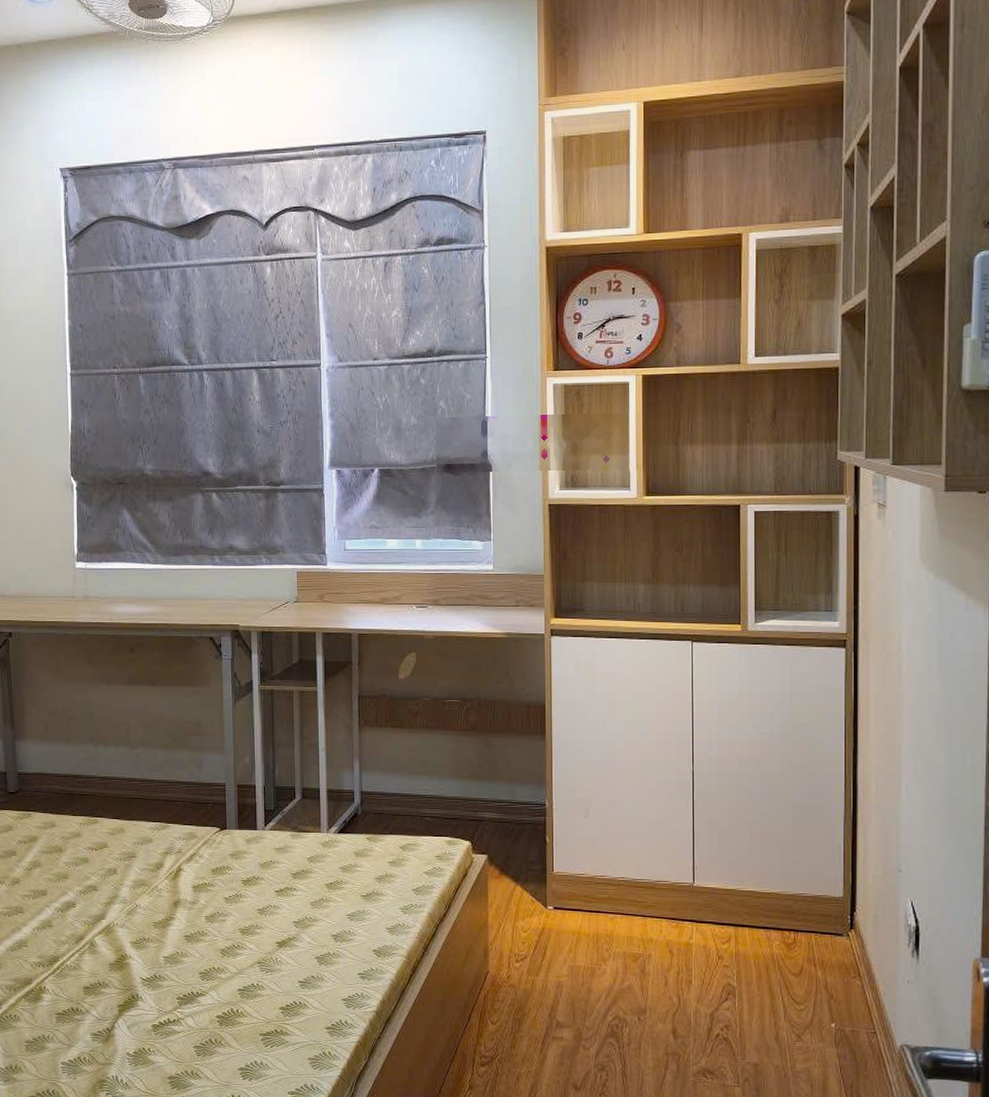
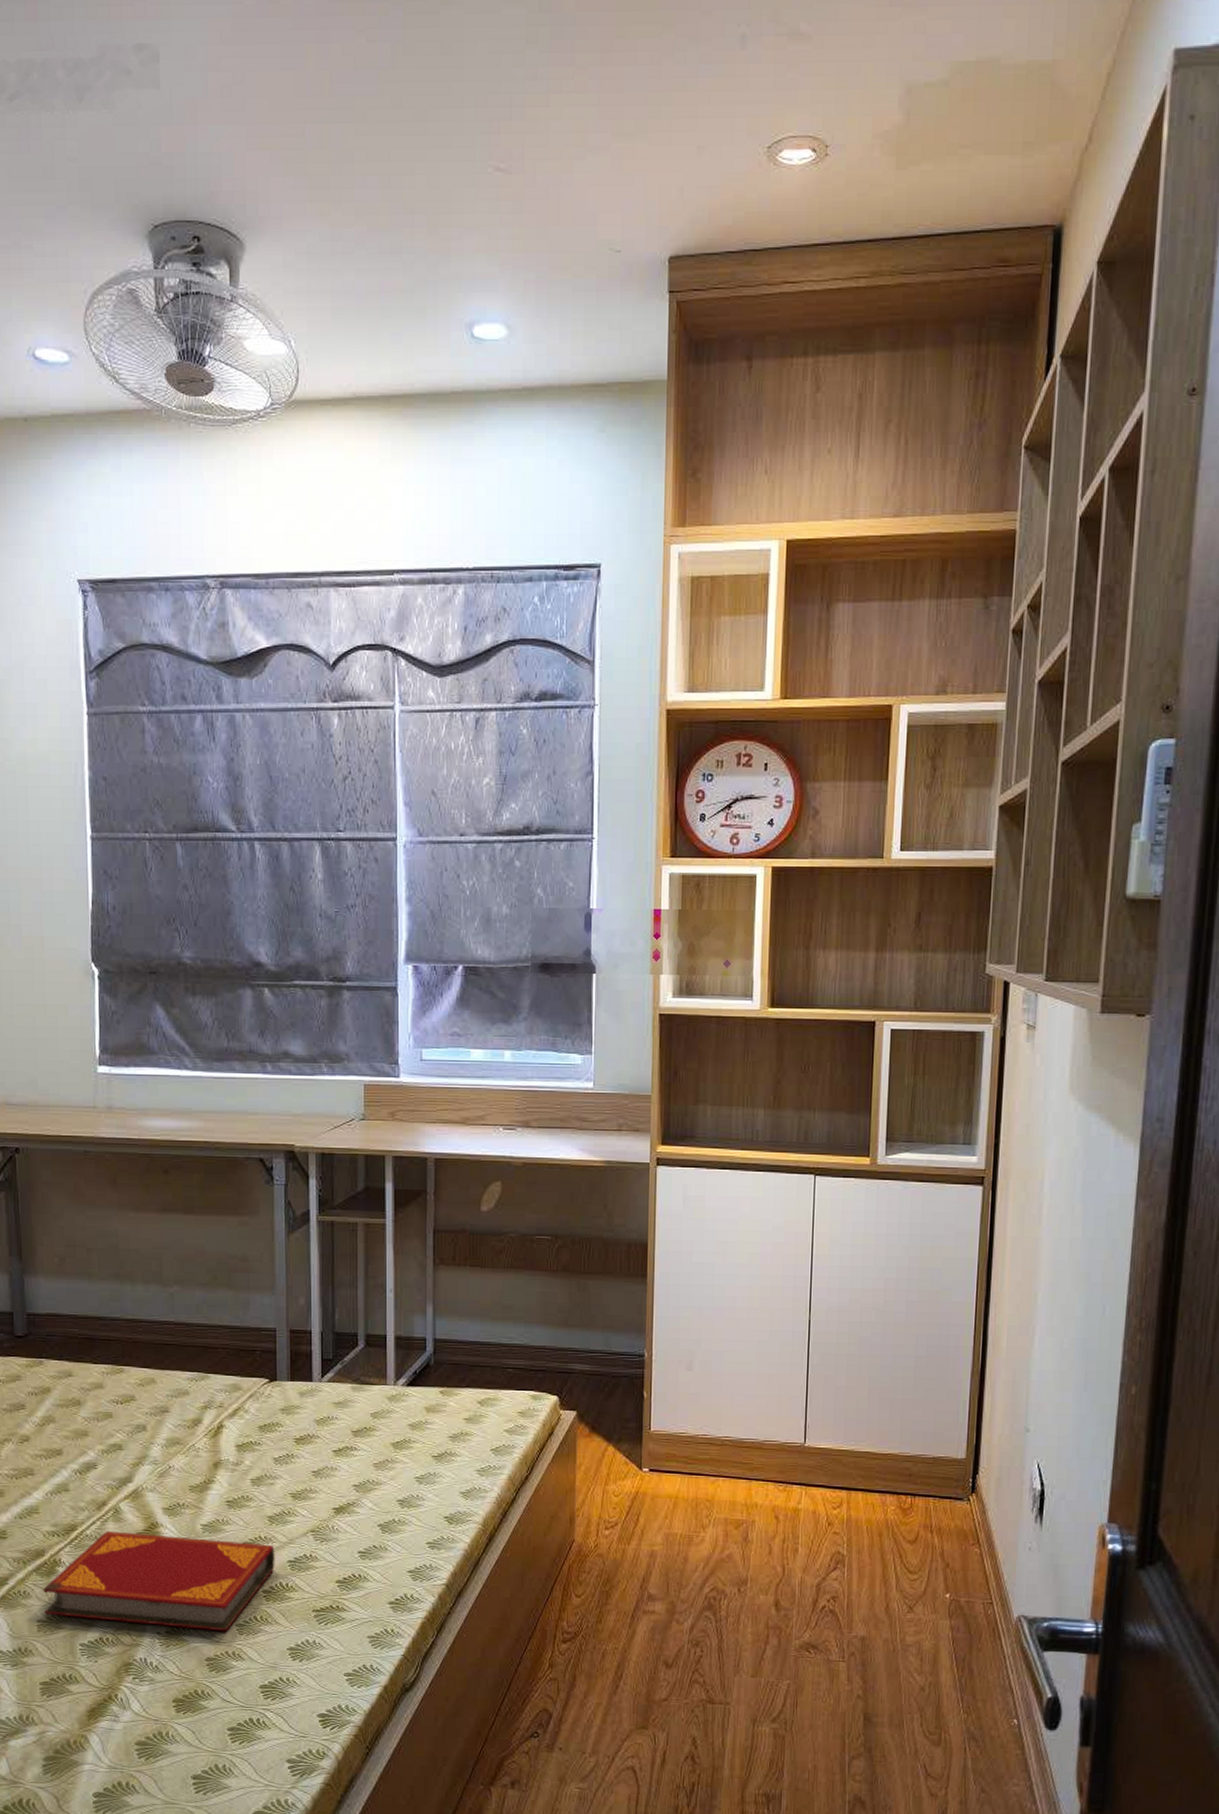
hardback book: none [30,962,227,1053] -> present [43,1531,275,1632]

